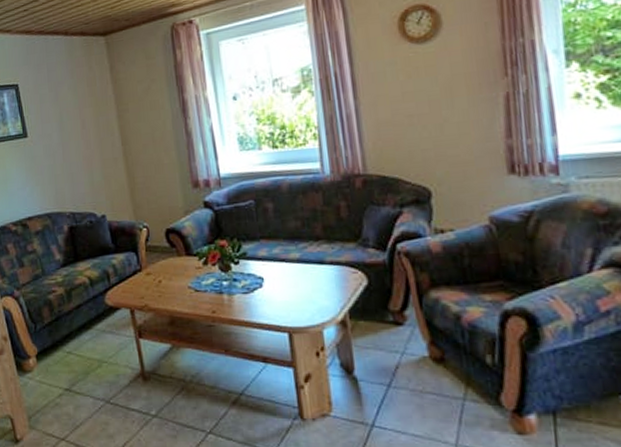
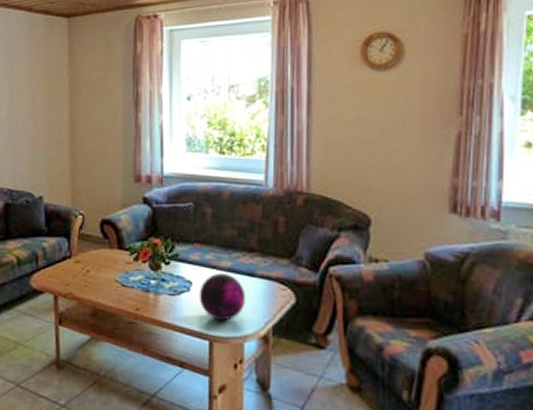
decorative orb: none [271,265,319,312] -> present [199,273,246,321]

